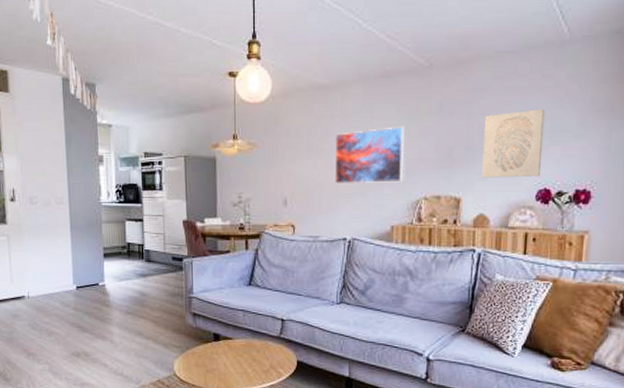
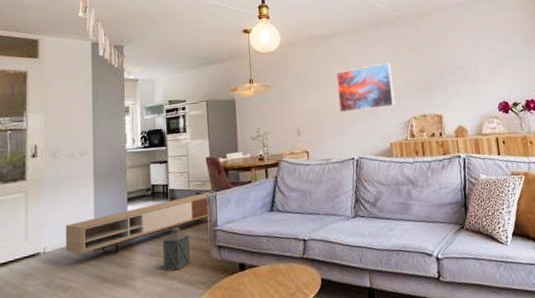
media console: none [46,256,190,308] -> present [65,191,214,254]
lantern: none [138,288,166,331] -> present [162,226,191,271]
wall art: present [481,108,545,178] -> none [449,42,498,98]

